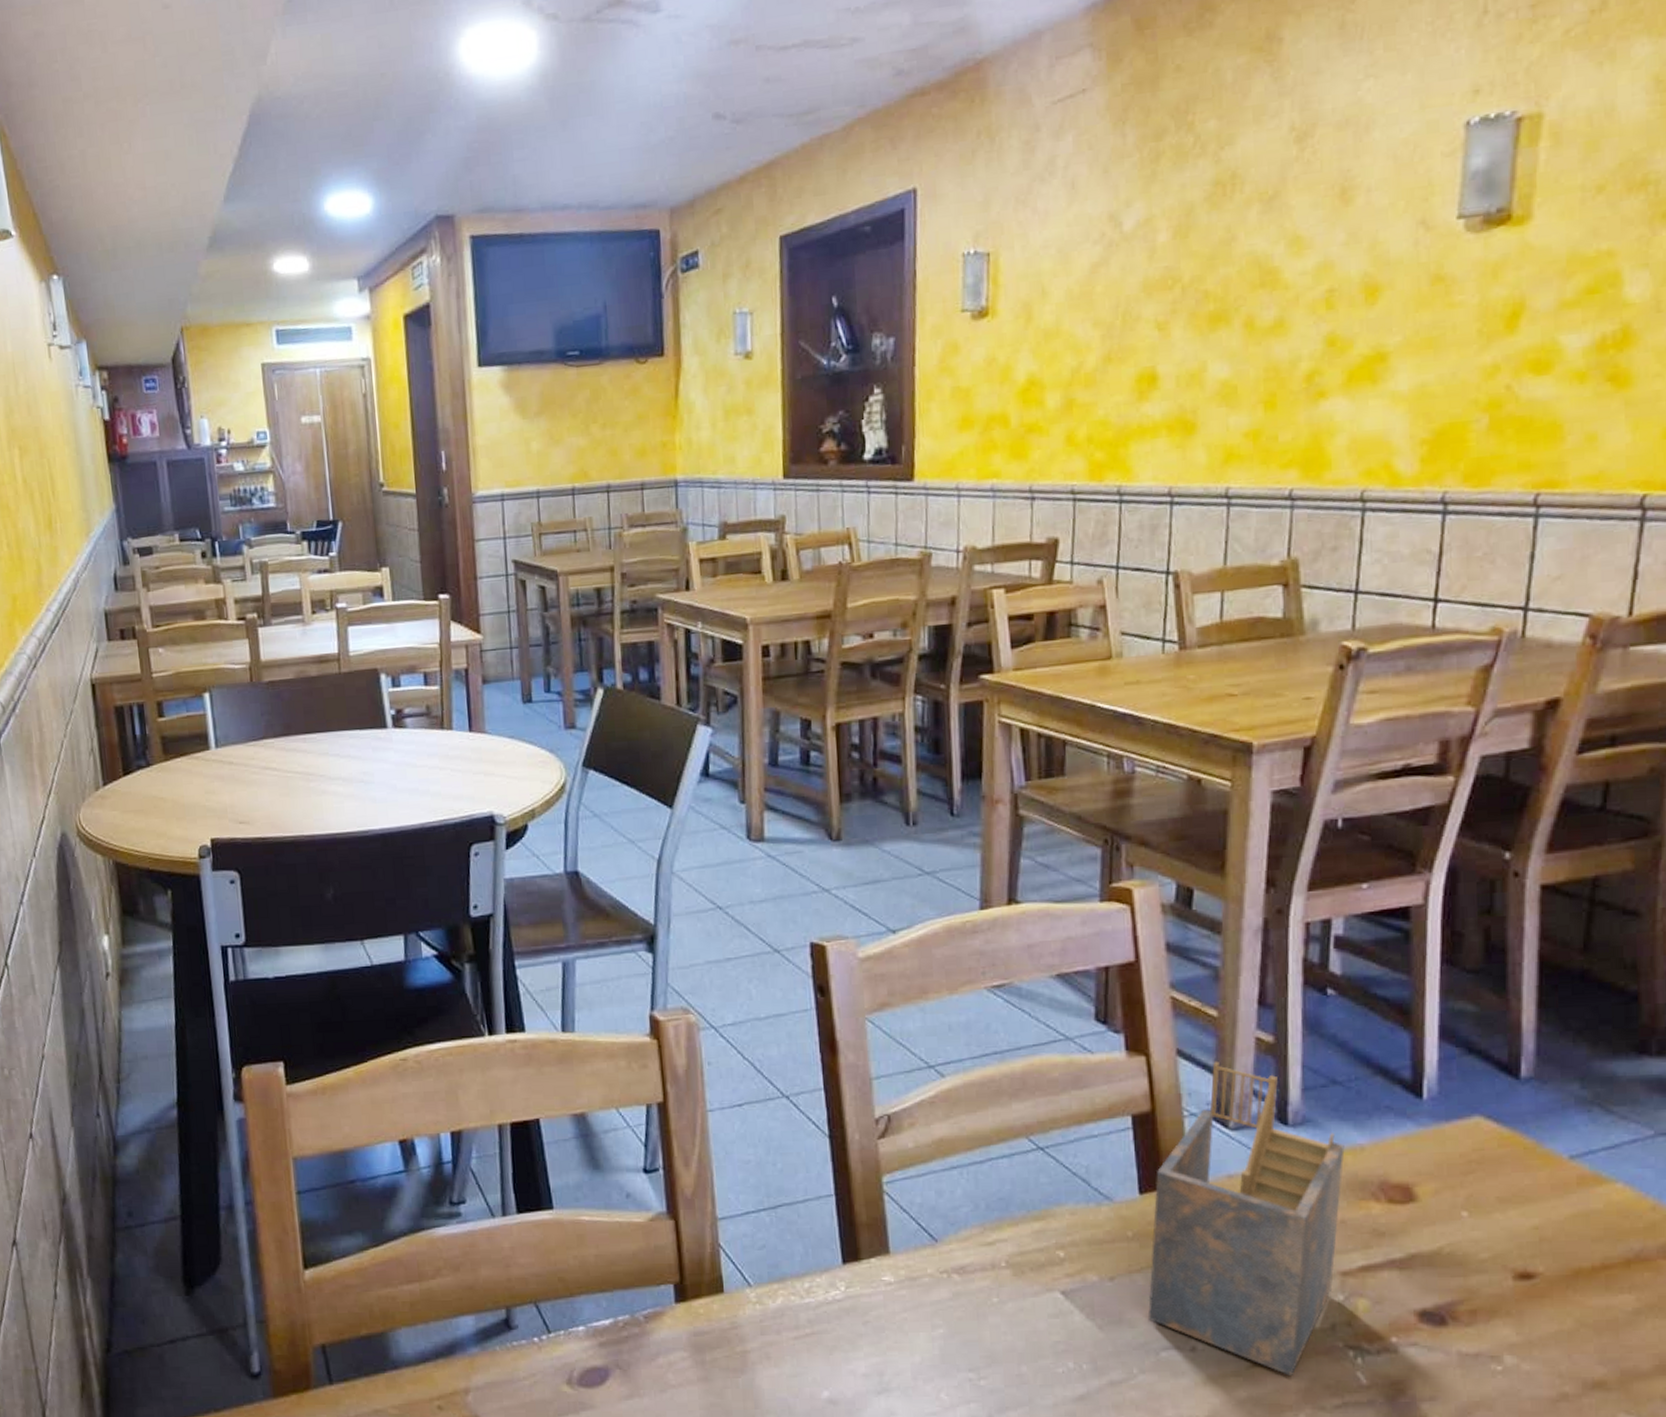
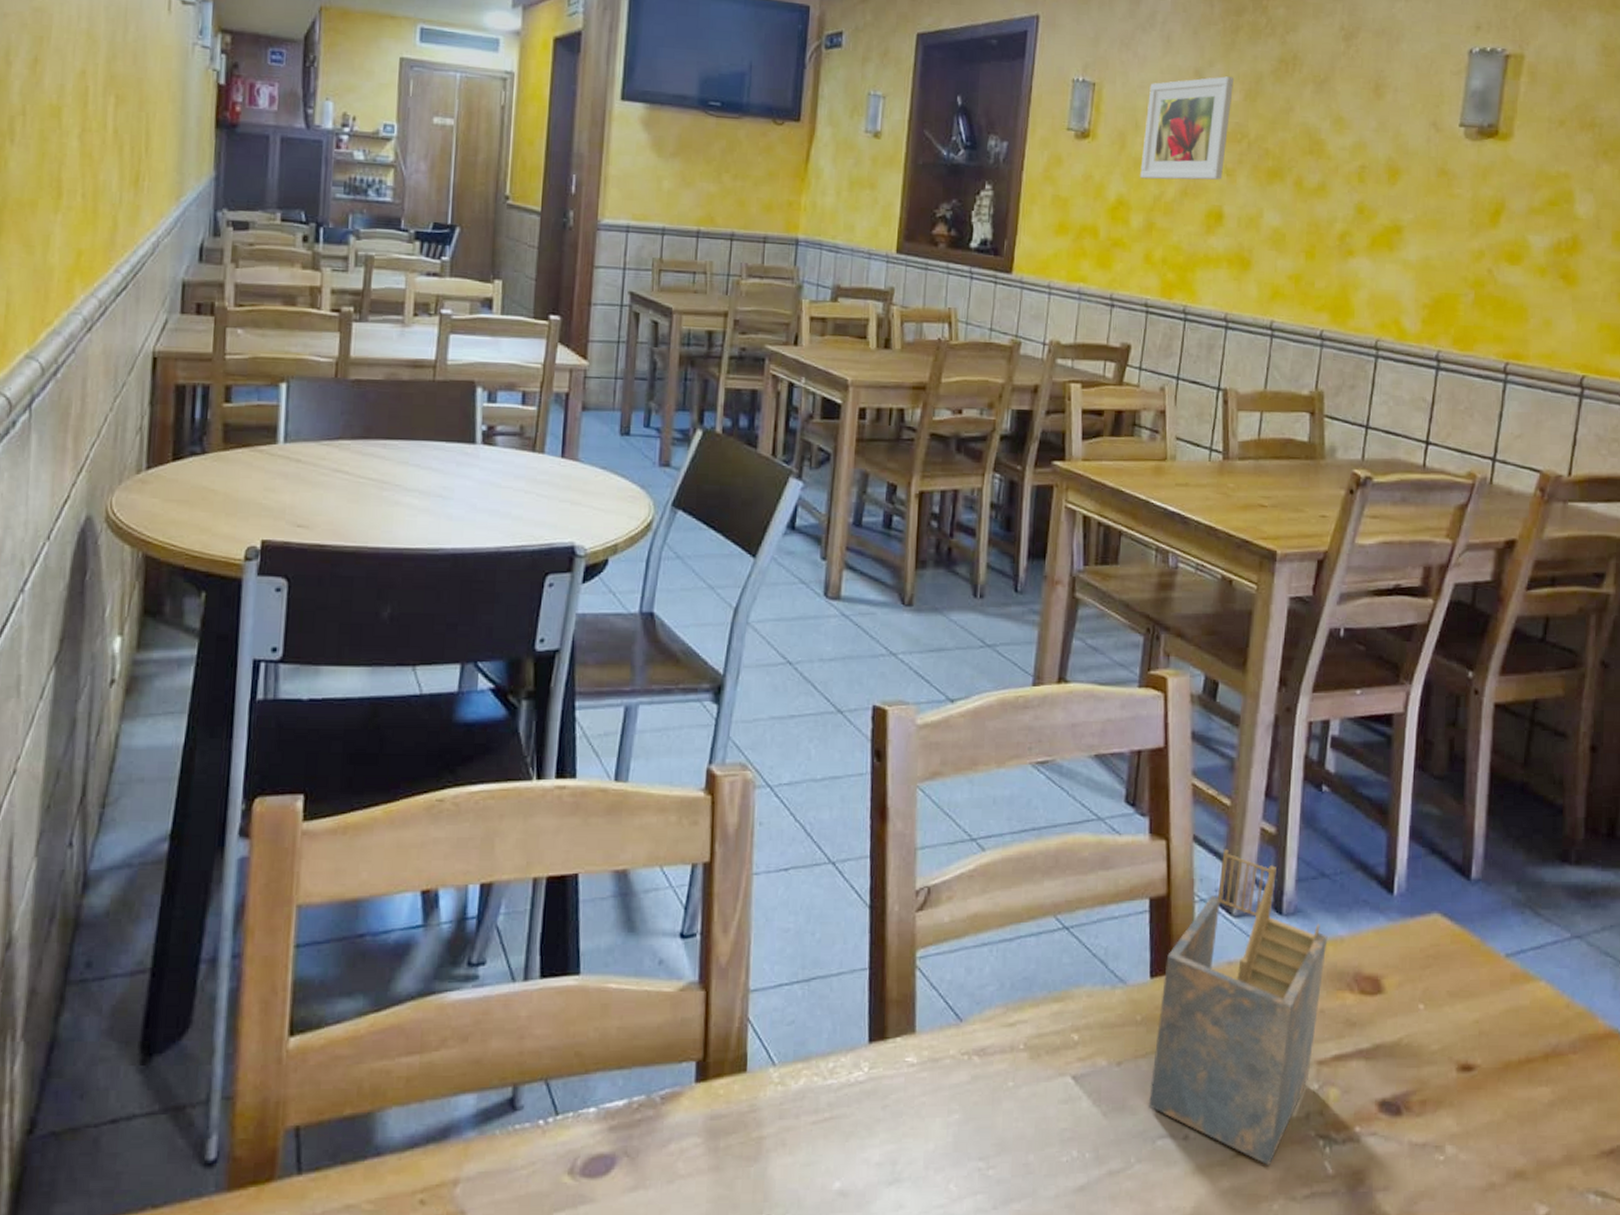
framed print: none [1052,214,1158,352] -> present [1140,76,1233,180]

